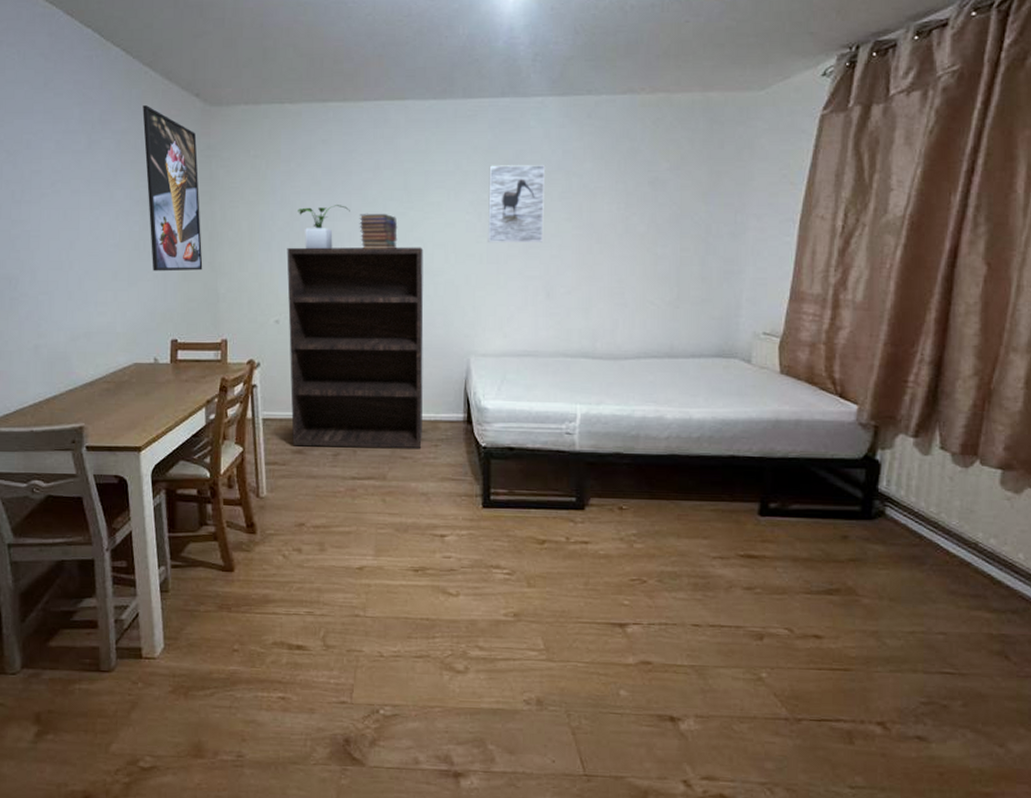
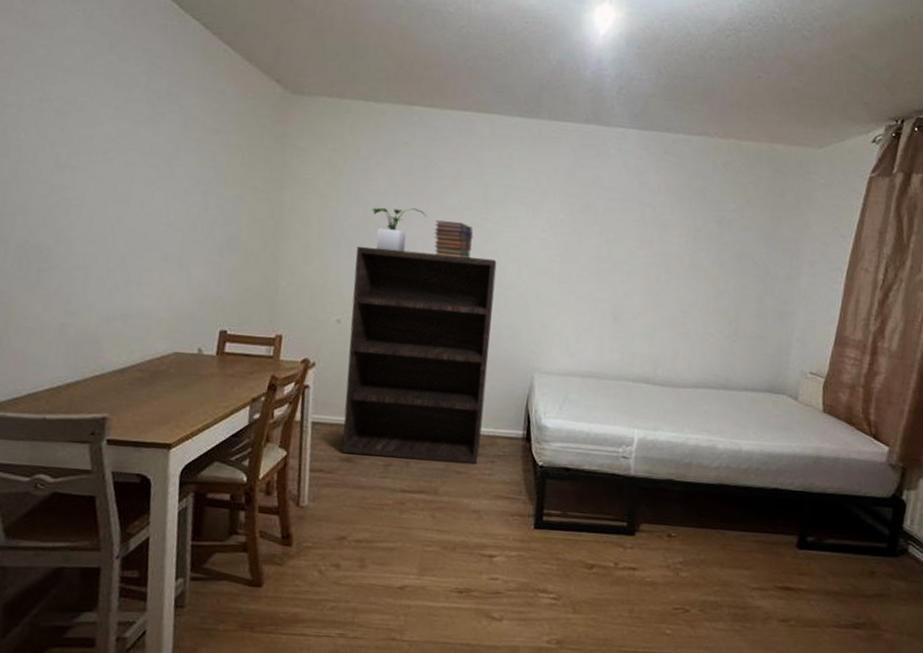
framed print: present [142,105,203,272] -> none [208,83,273,261]
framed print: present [488,165,546,242] -> none [561,187,622,267]

